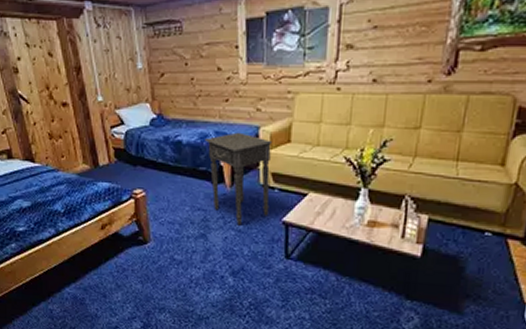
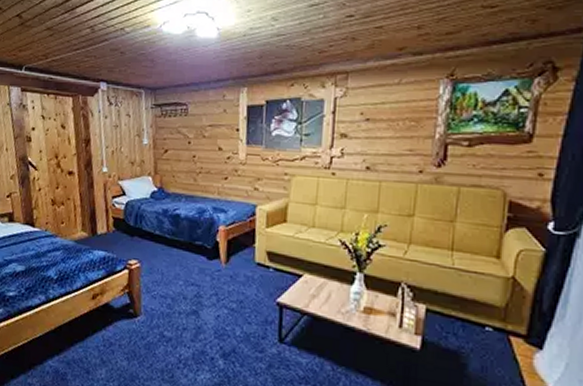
side table: present [205,132,273,226] -> none [203,209,269,304]

